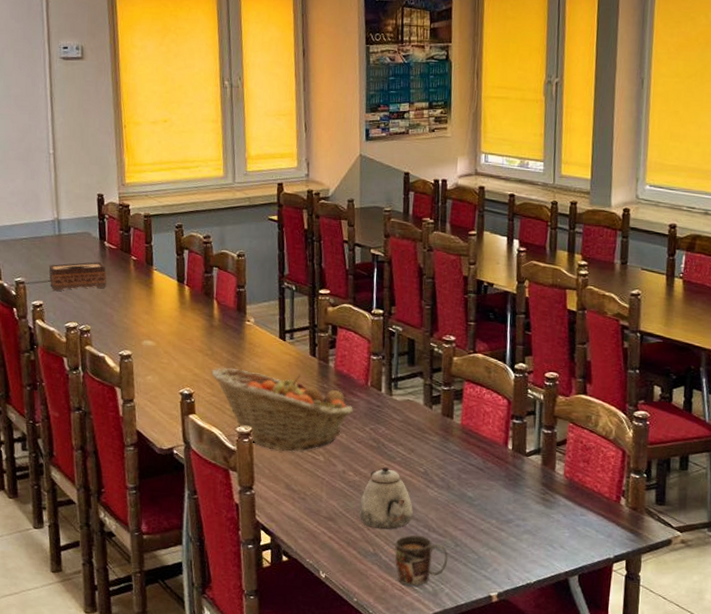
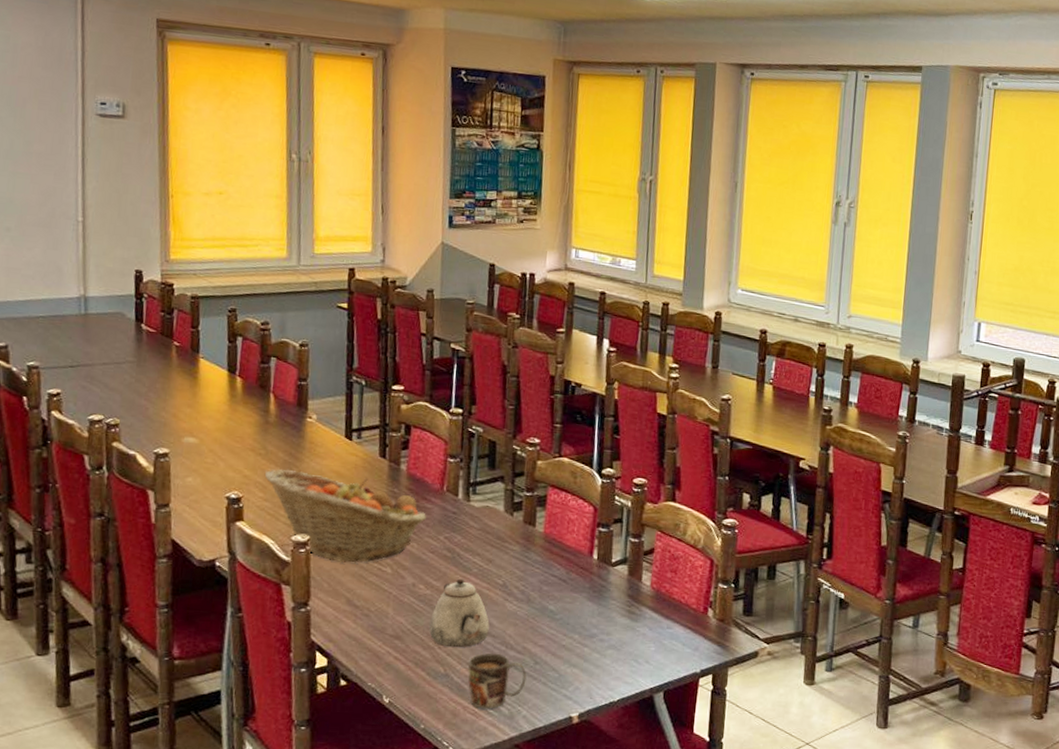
tissue box: present [48,262,107,291] -> none [70,346,143,379]

